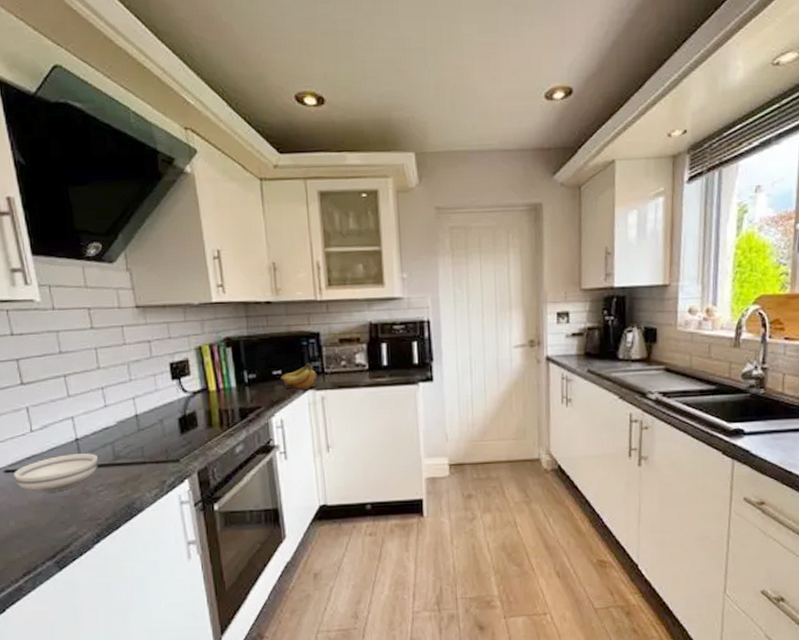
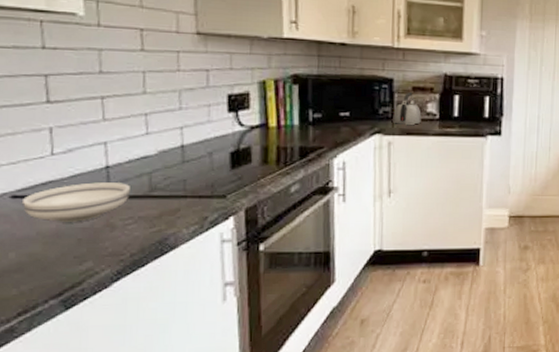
fruit: present [280,363,317,390] -> none [348,107,386,133]
kettle: none [322,345,351,379] -> present [391,92,422,126]

